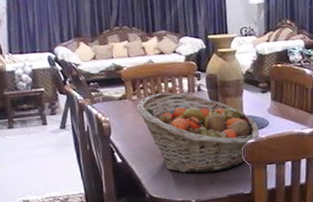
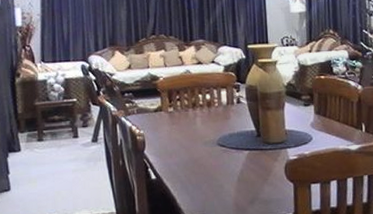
fruit basket: present [137,92,260,174] -> none [173,104,303,193]

